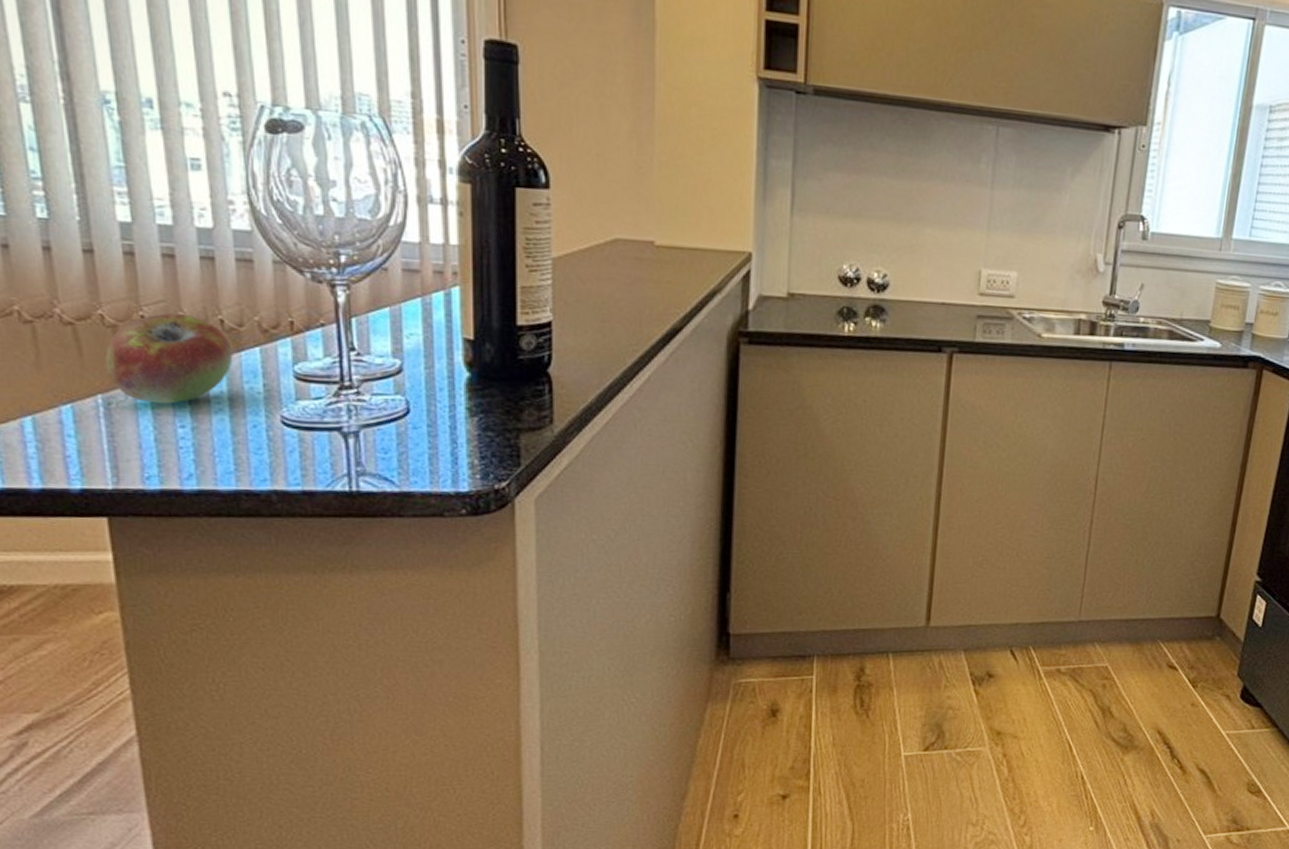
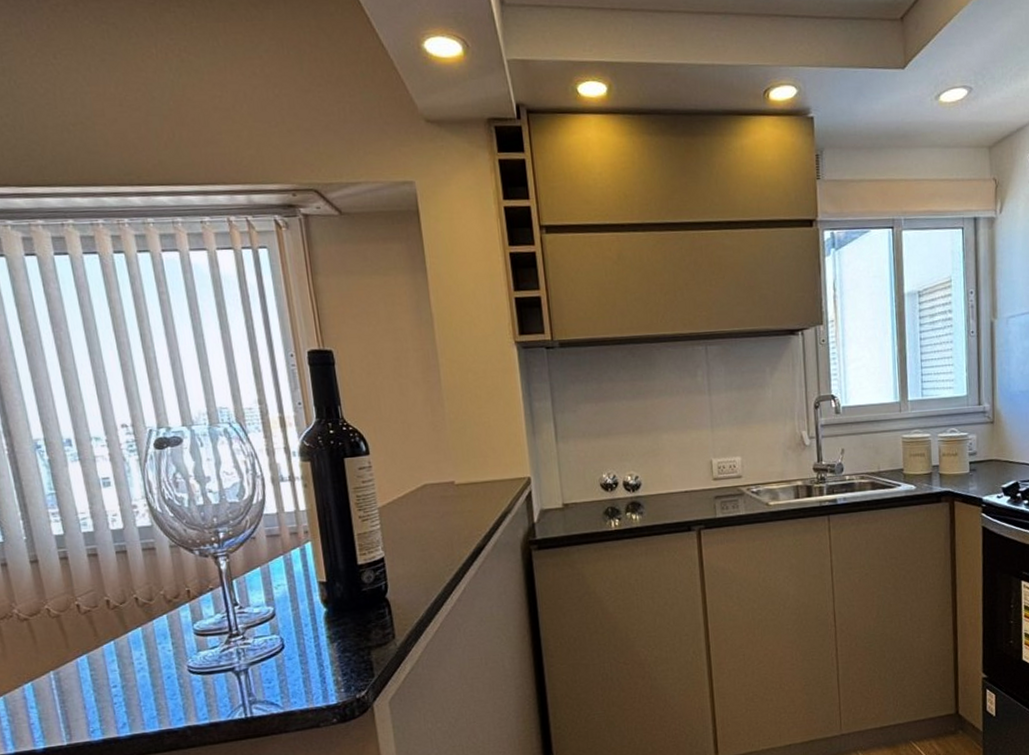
fruit: present [105,313,233,404] -> none [53,597,148,672]

